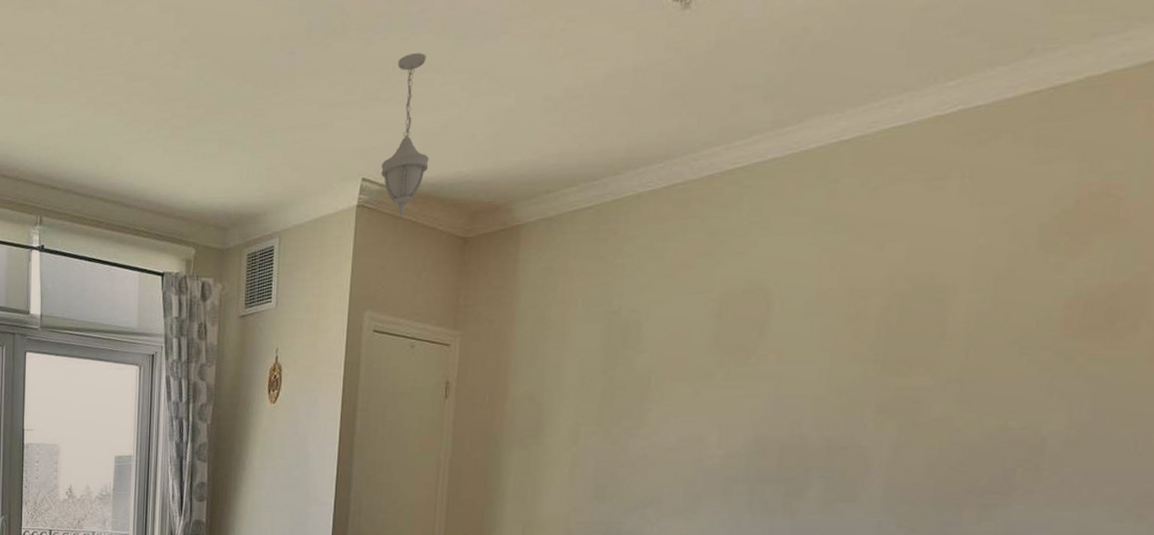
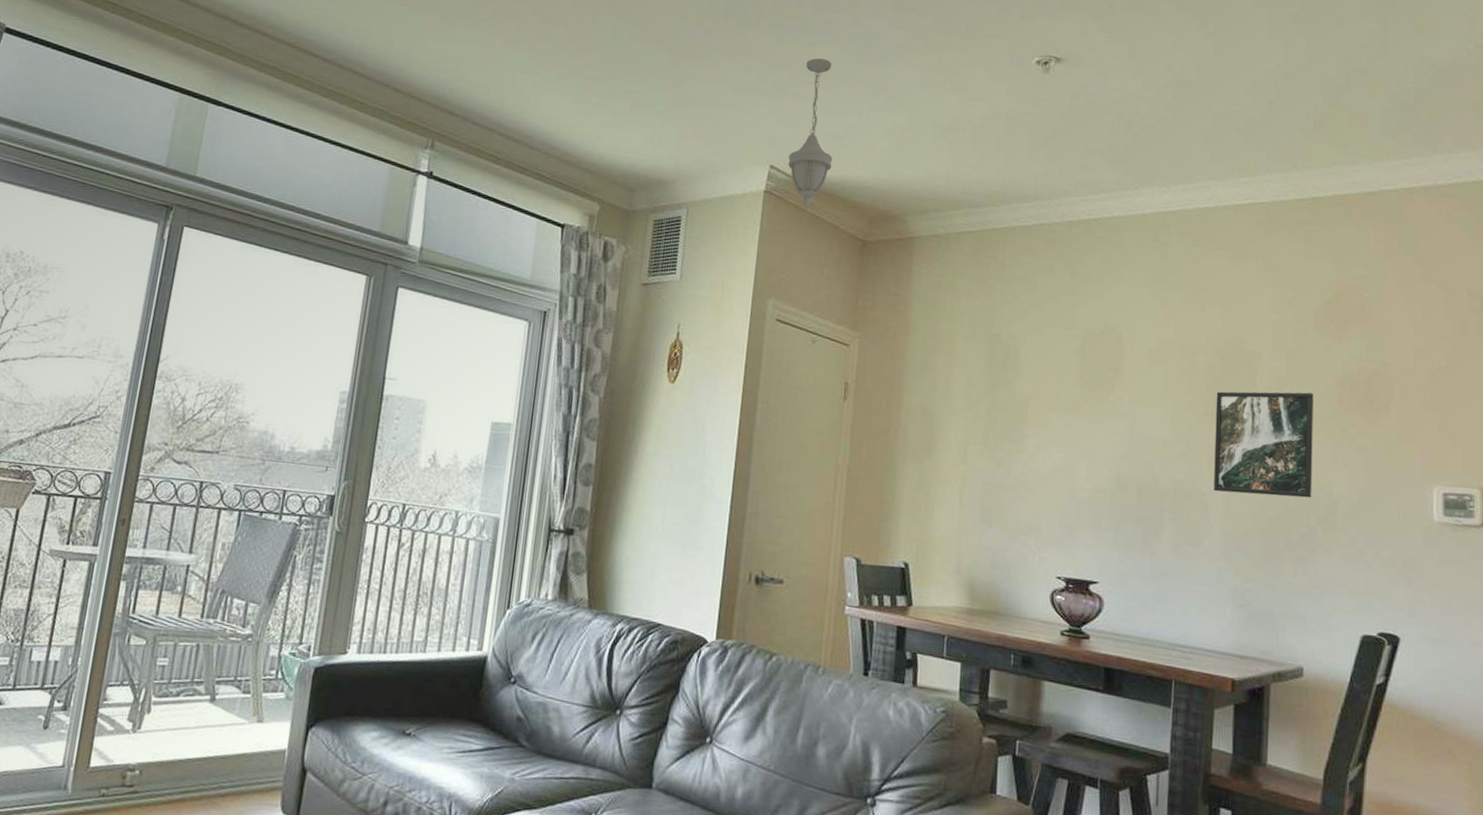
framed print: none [878,322,1028,444] -> present [1214,391,1313,499]

